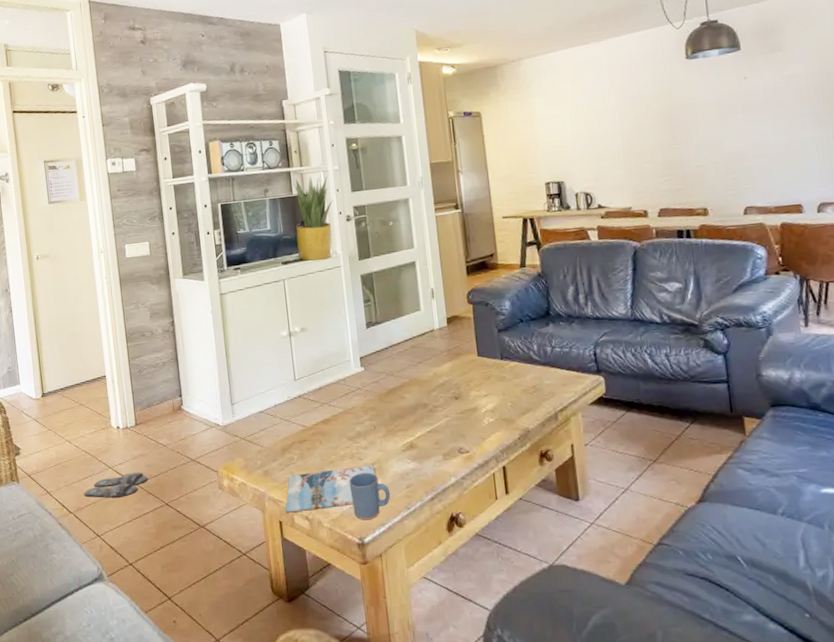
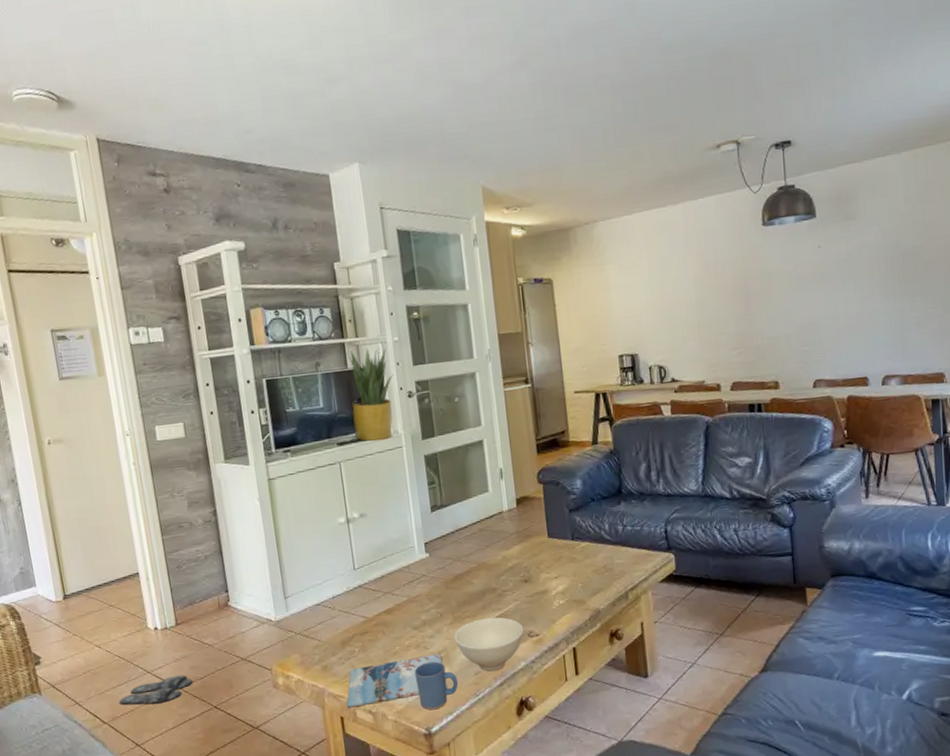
bowl: none [387,432,454,486] -> present [454,617,524,672]

